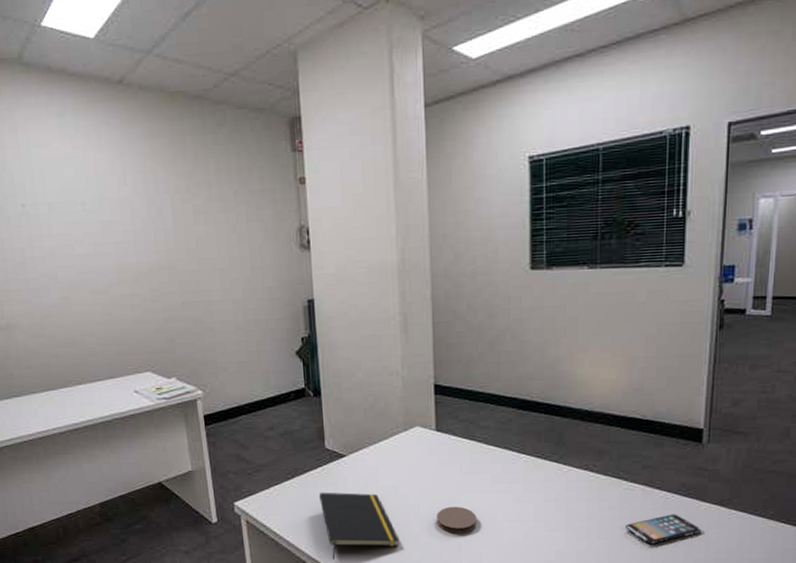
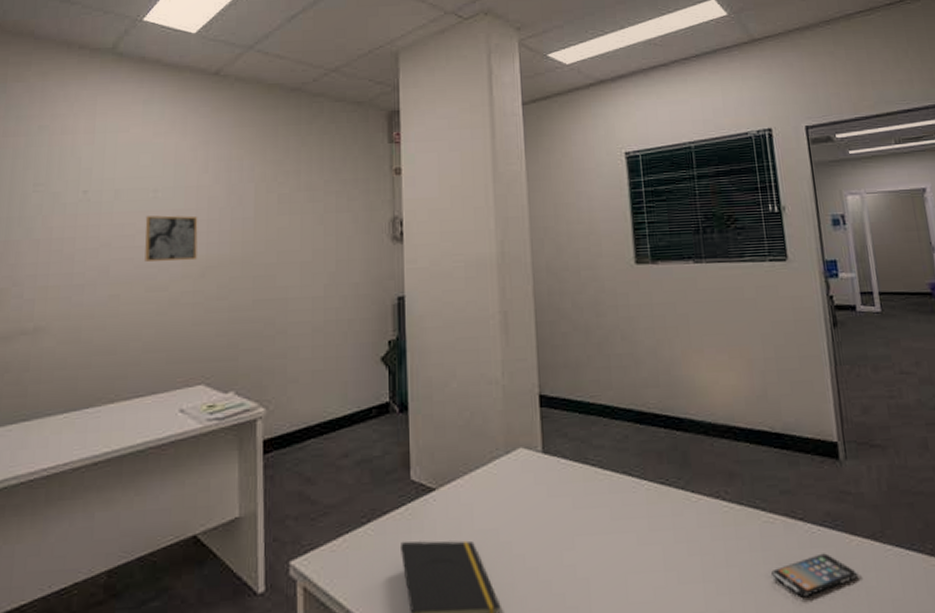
wall art: none [79,226,129,269] -> present [145,215,198,262]
coaster: present [436,506,477,534] -> none [546,554,596,594]

